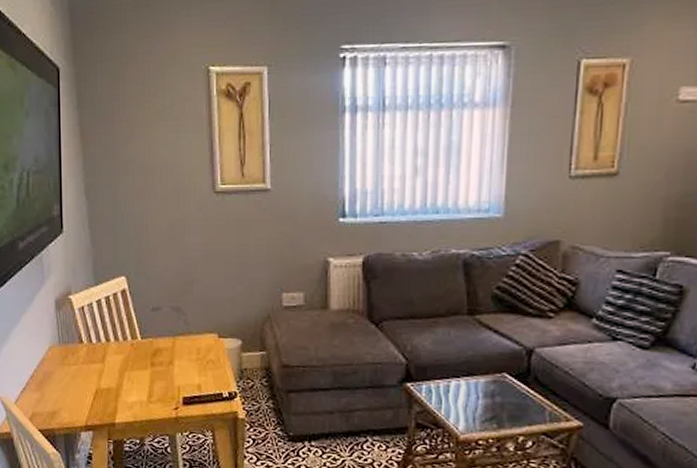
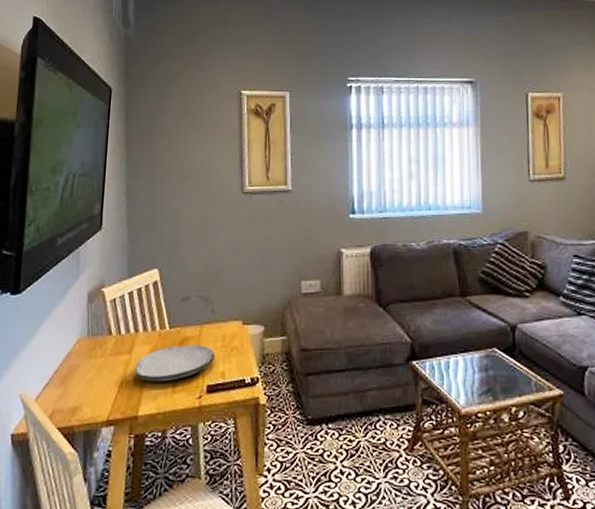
plate: none [109,356,191,392] -> present [135,345,216,382]

